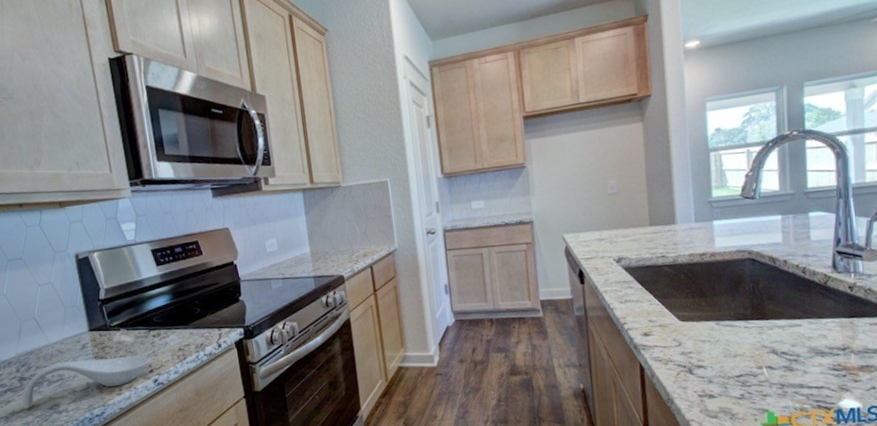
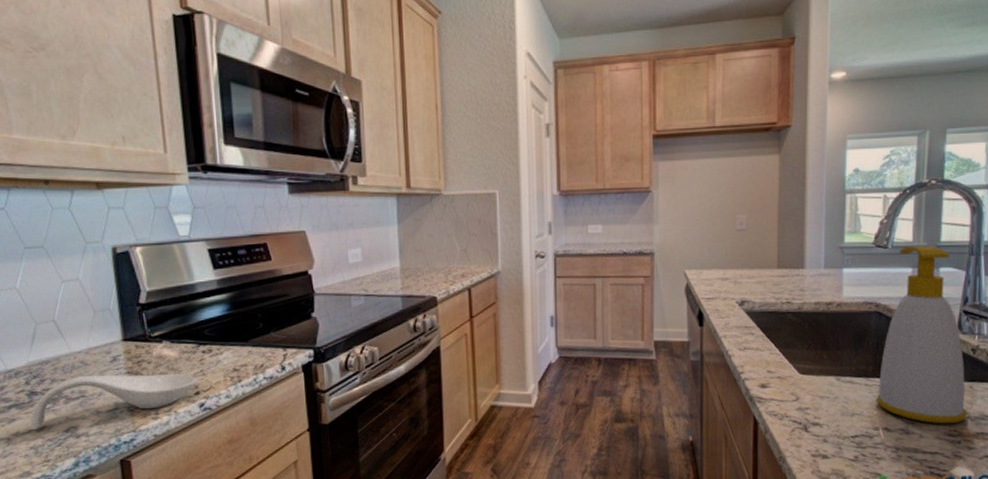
soap bottle: none [757,193,850,360] -> present [876,246,967,424]

